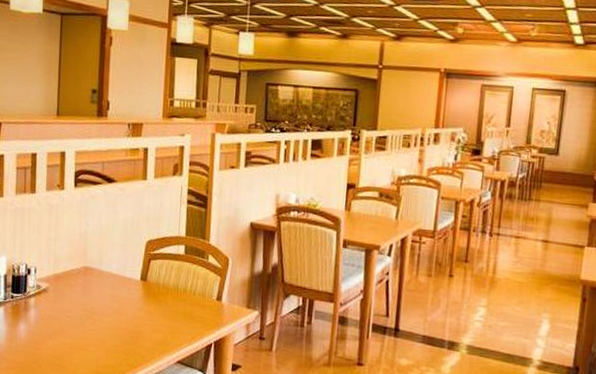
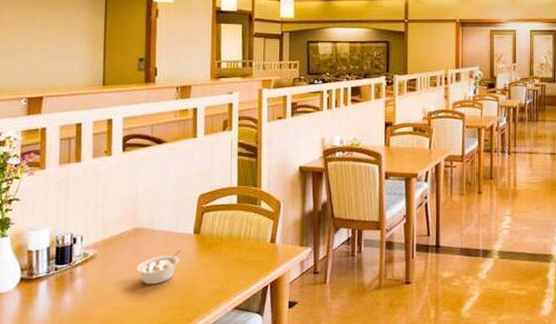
legume: none [85,294,128,326] -> present [136,250,181,285]

